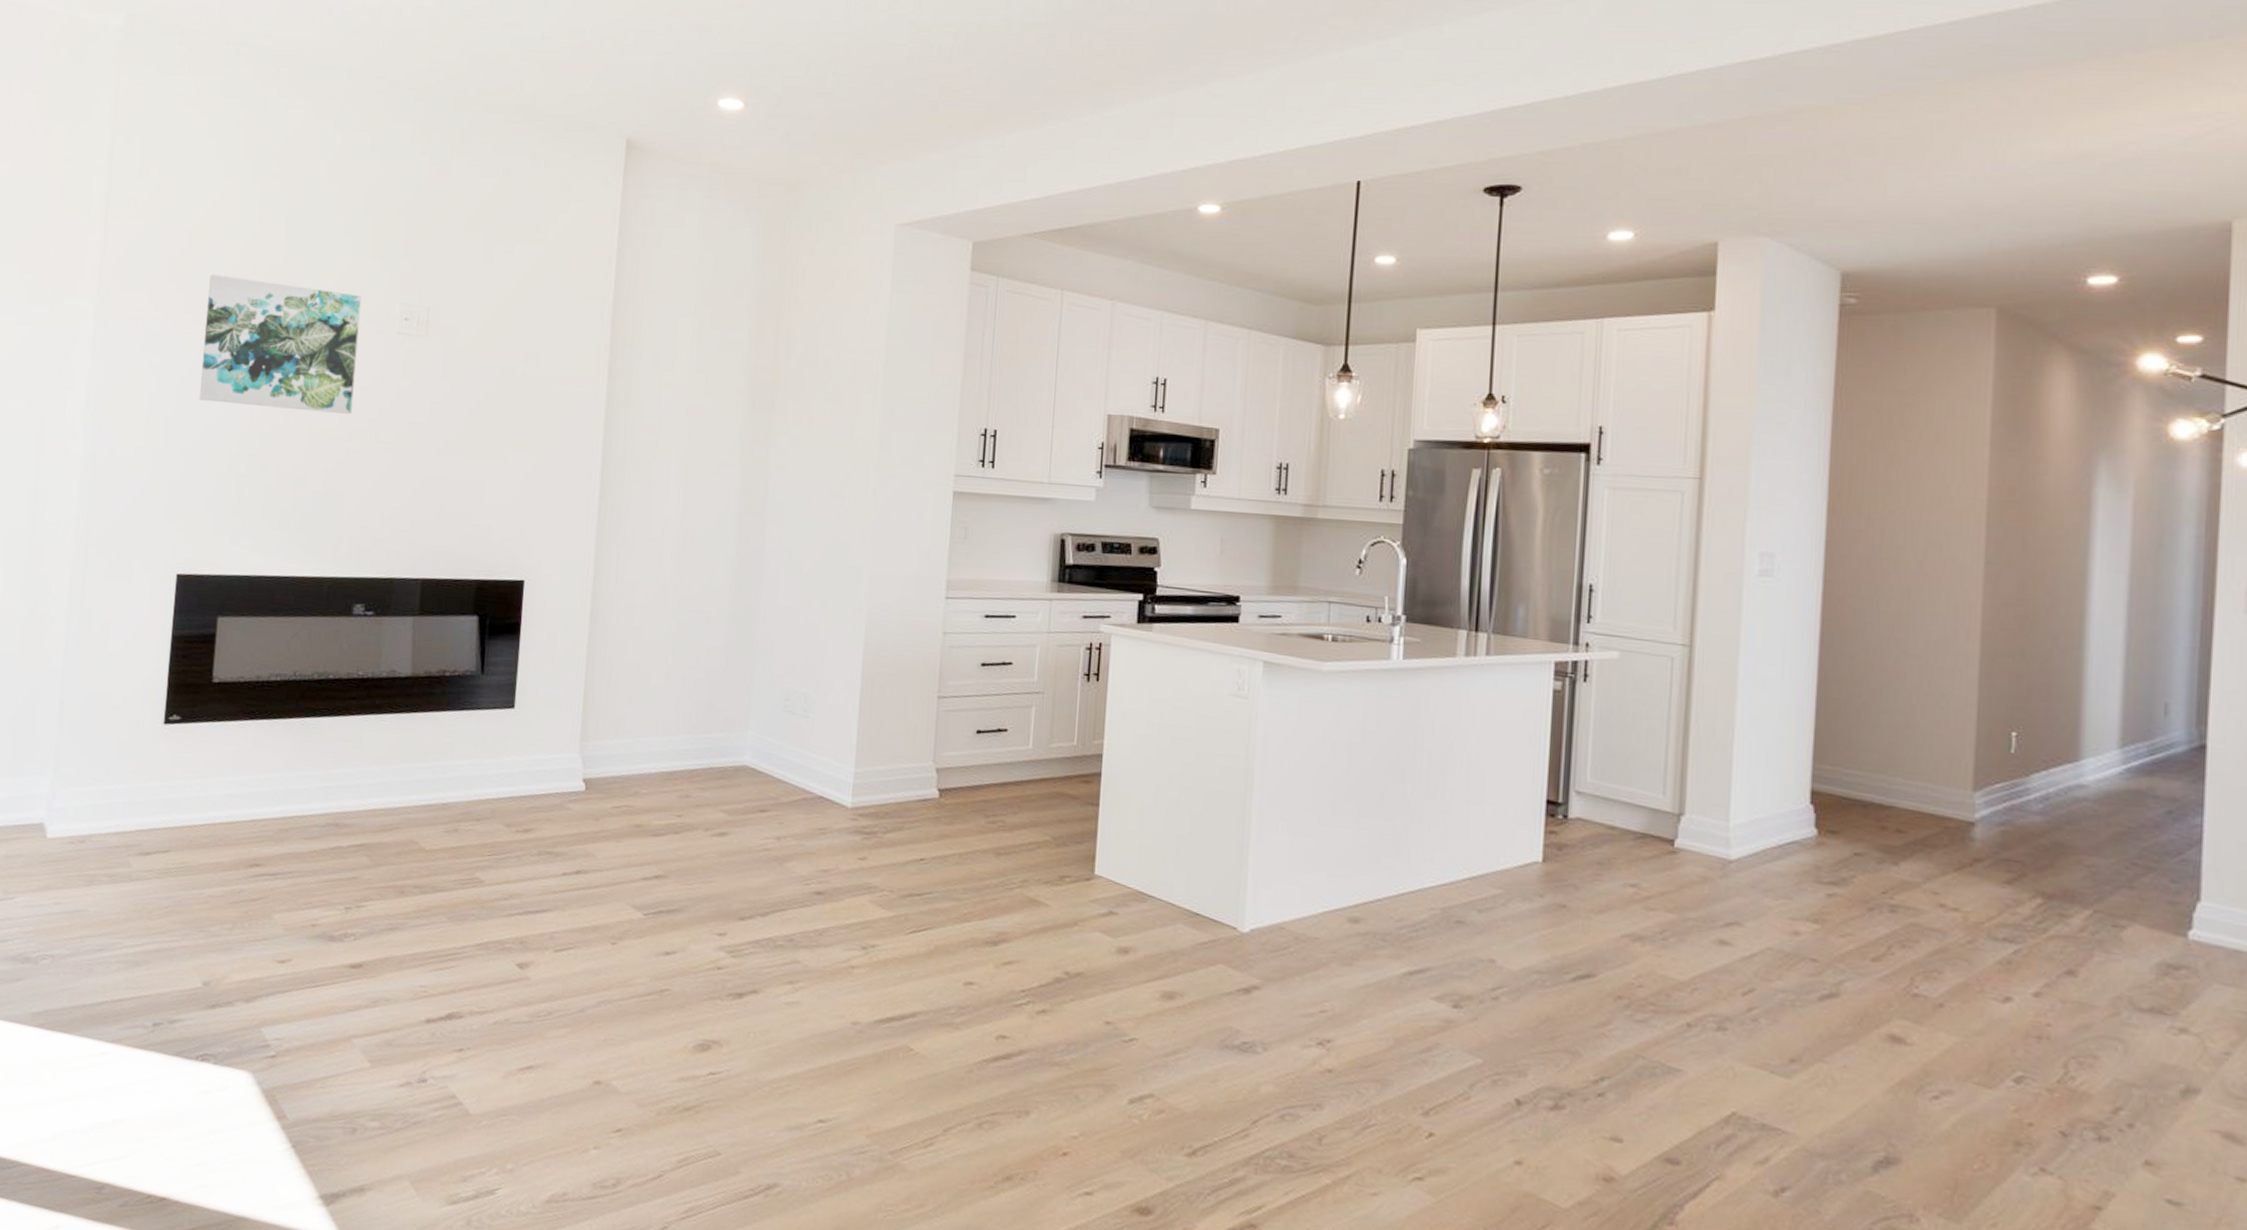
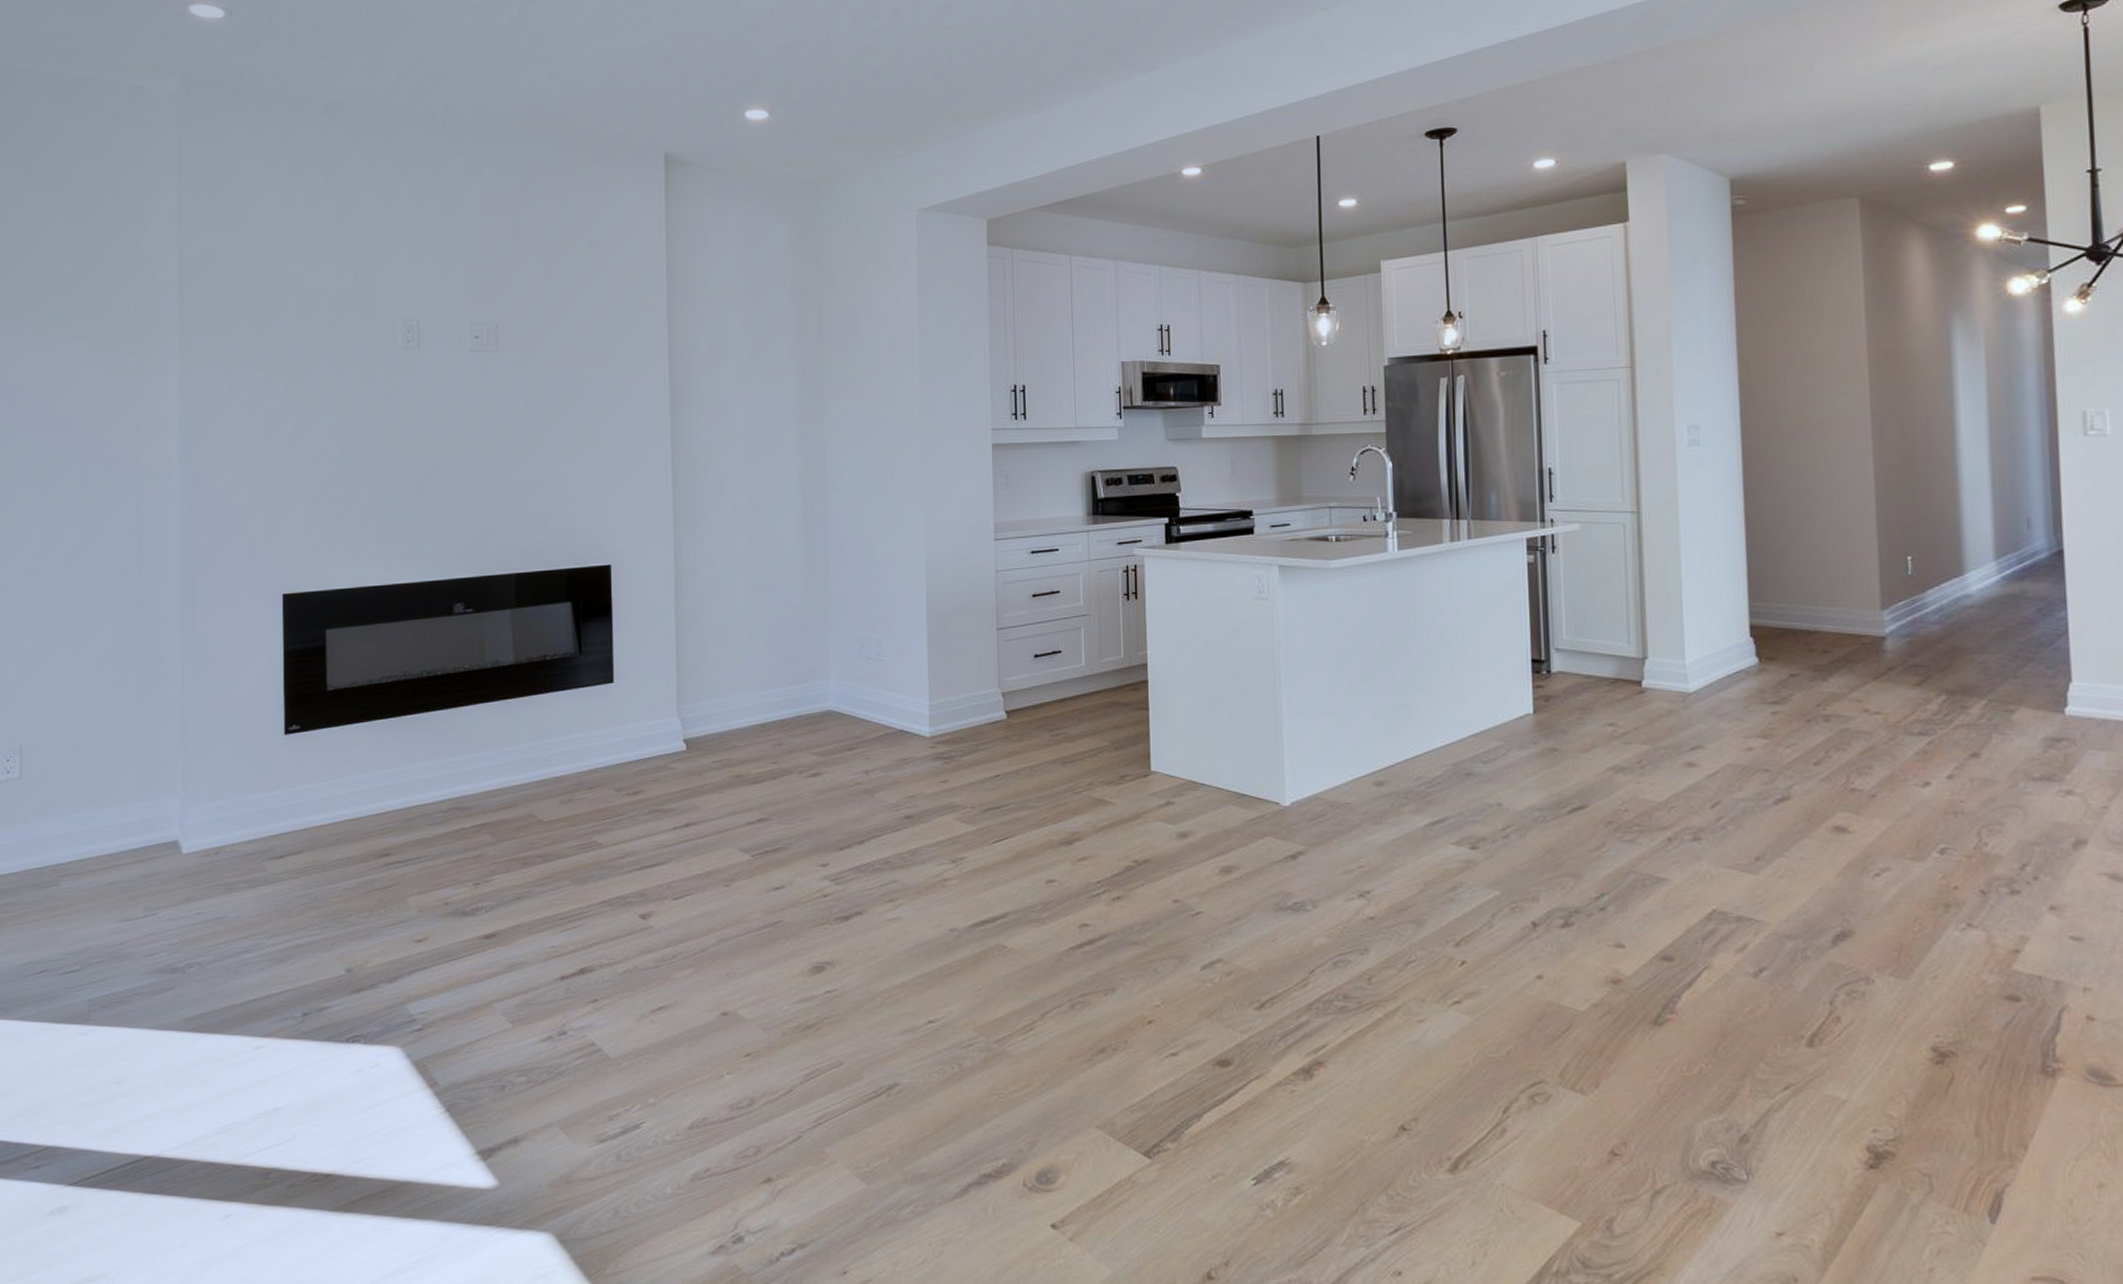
wall art: present [199,274,361,414] -> none [286,312,434,431]

